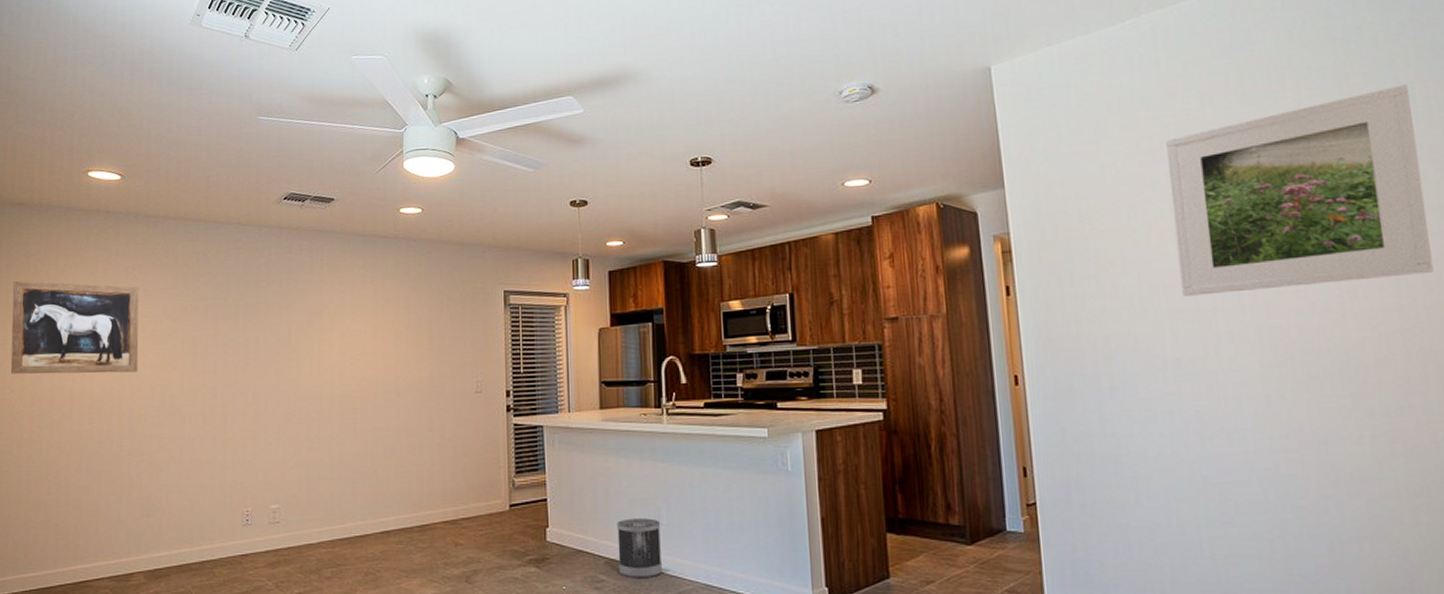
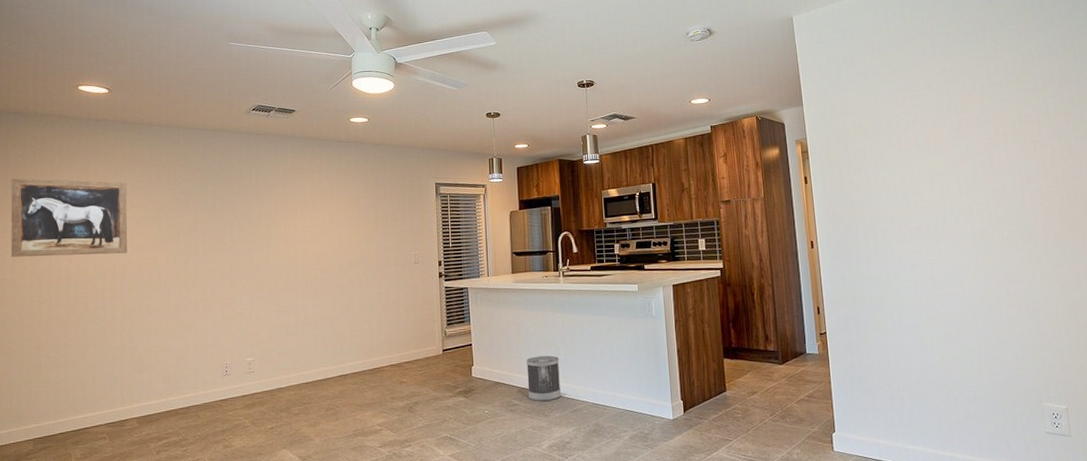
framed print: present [1166,85,1434,296] -> none [910,37,1078,183]

